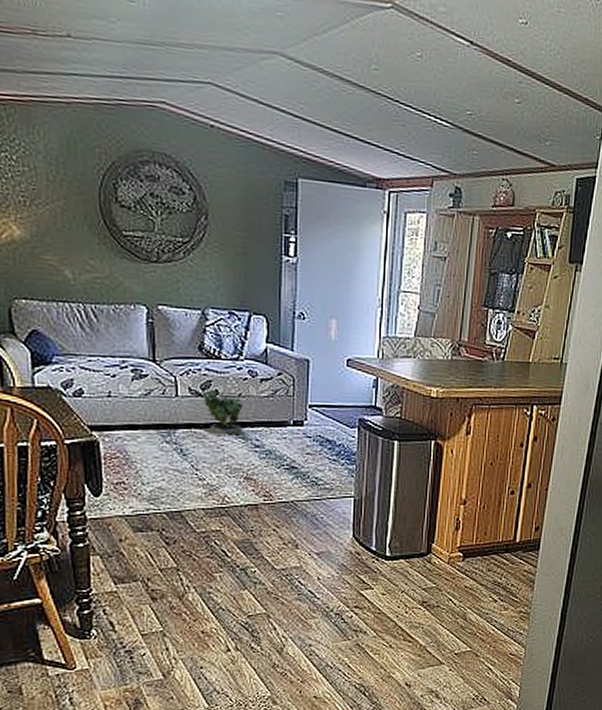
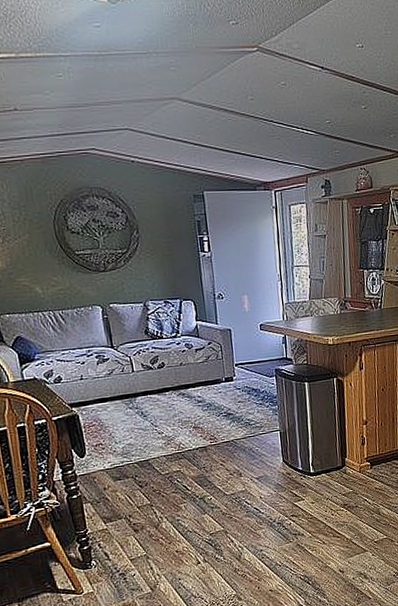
potted plant: present [202,388,245,435] -> none [152,360,189,397]

